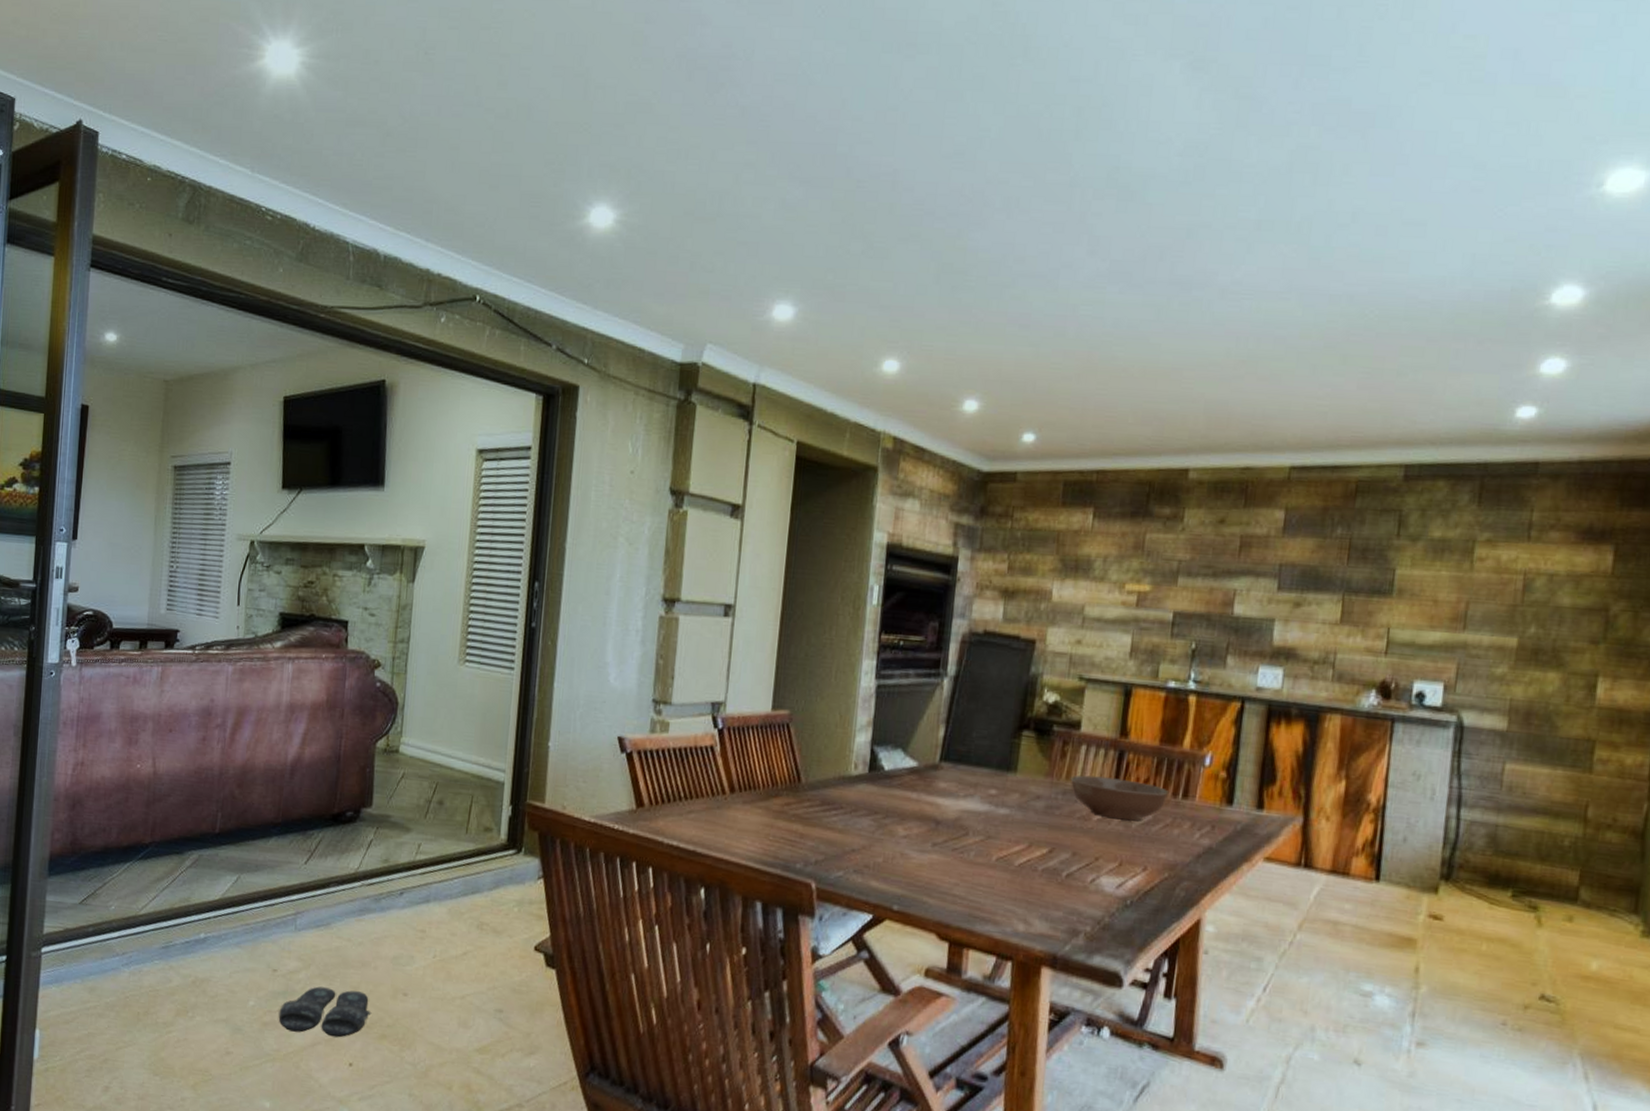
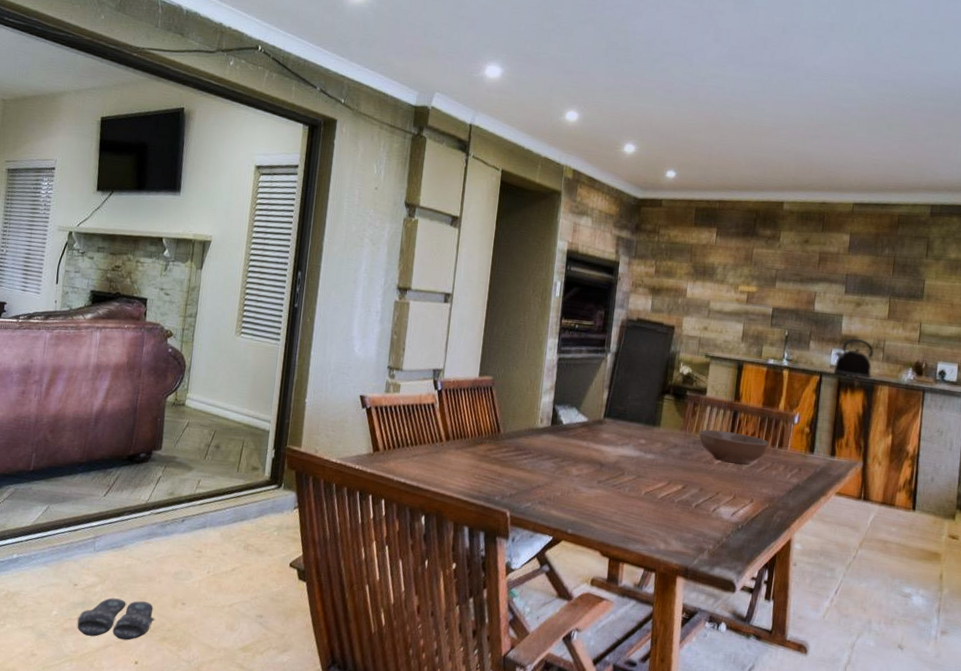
kettle: none [1261,650,1320,707] -> present [833,338,874,380]

